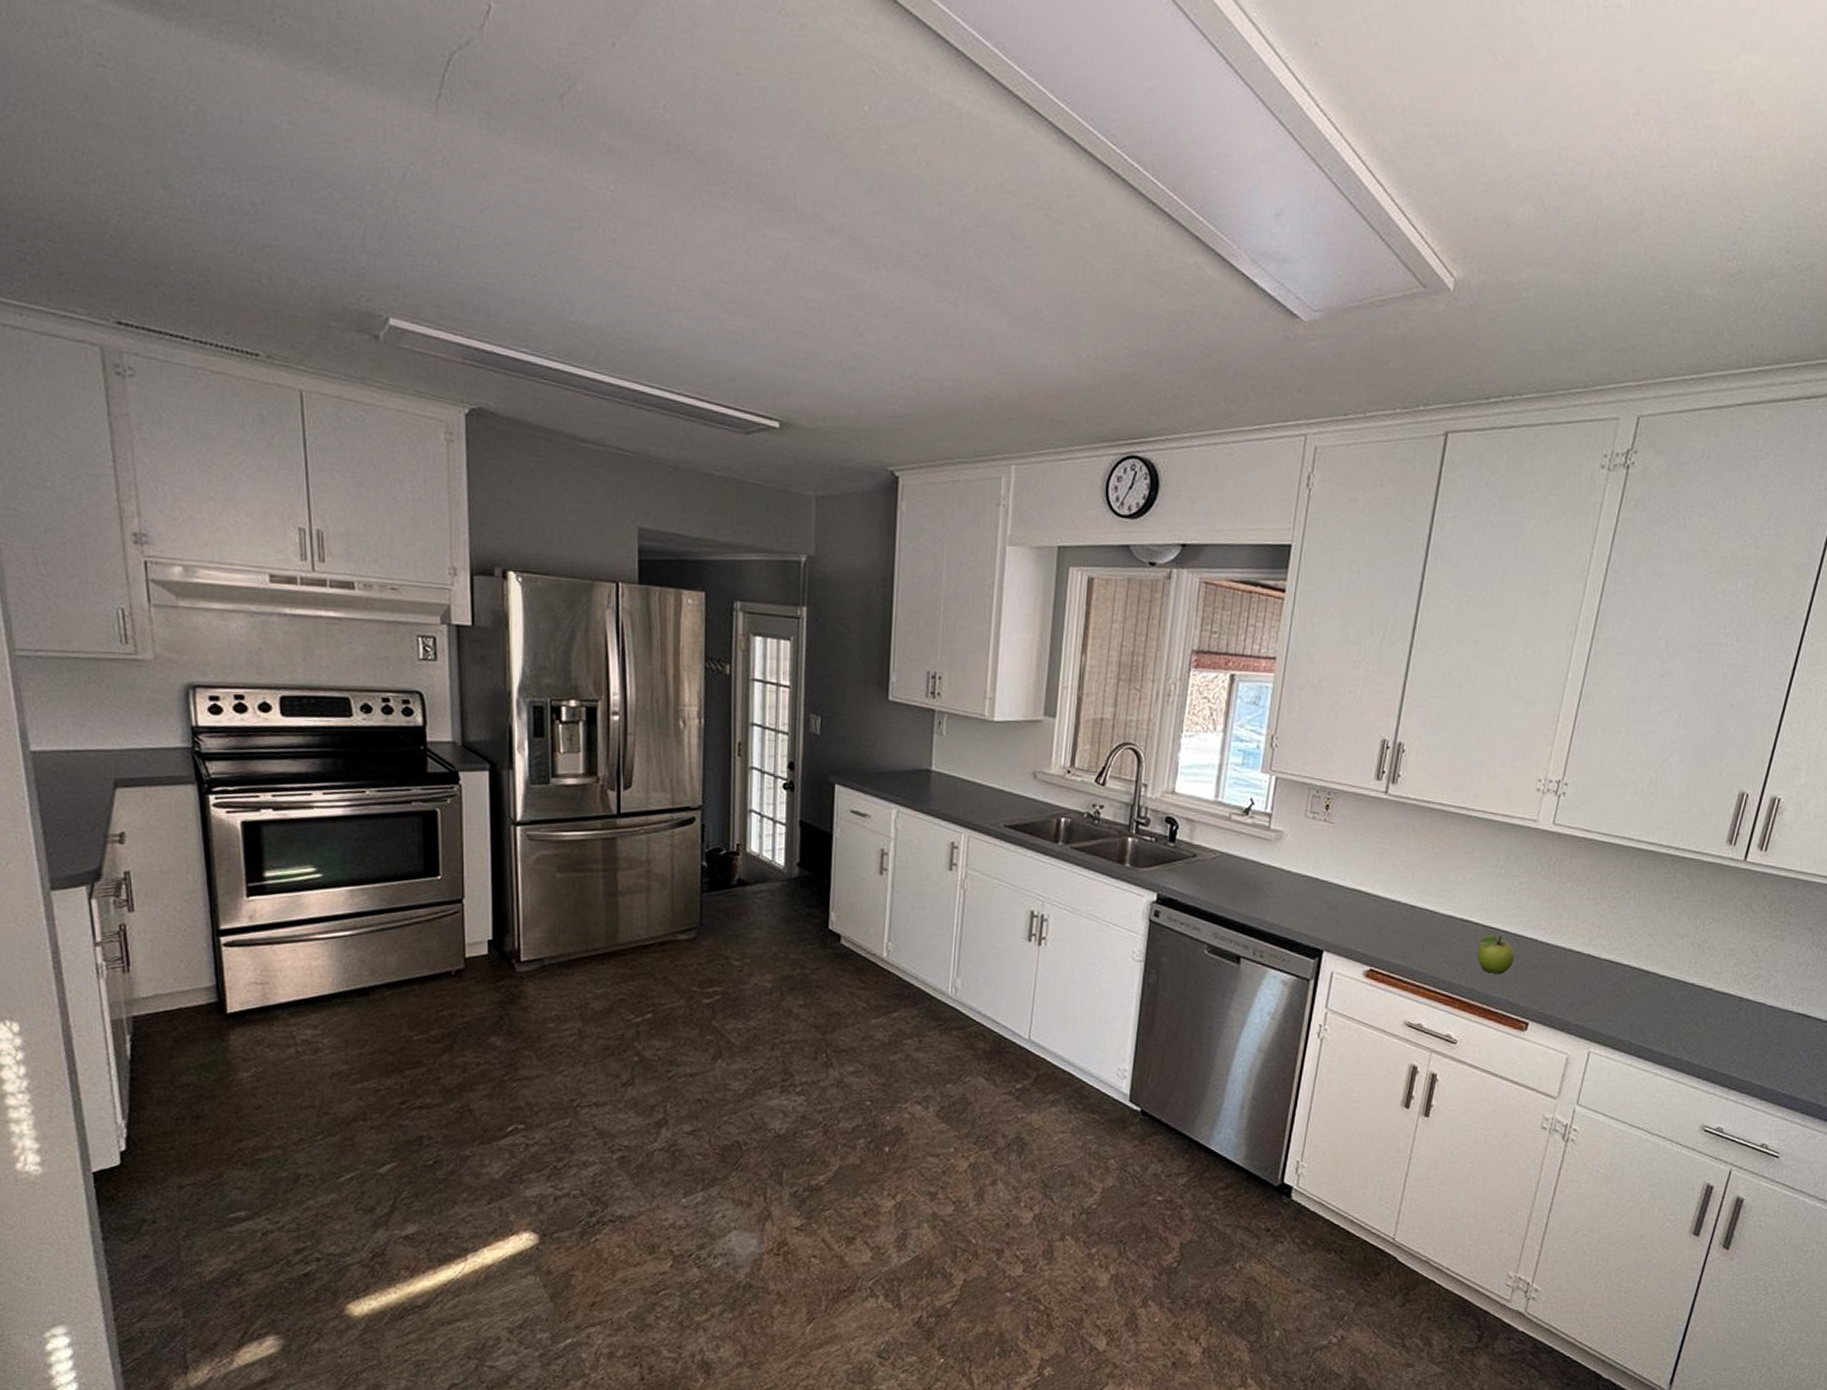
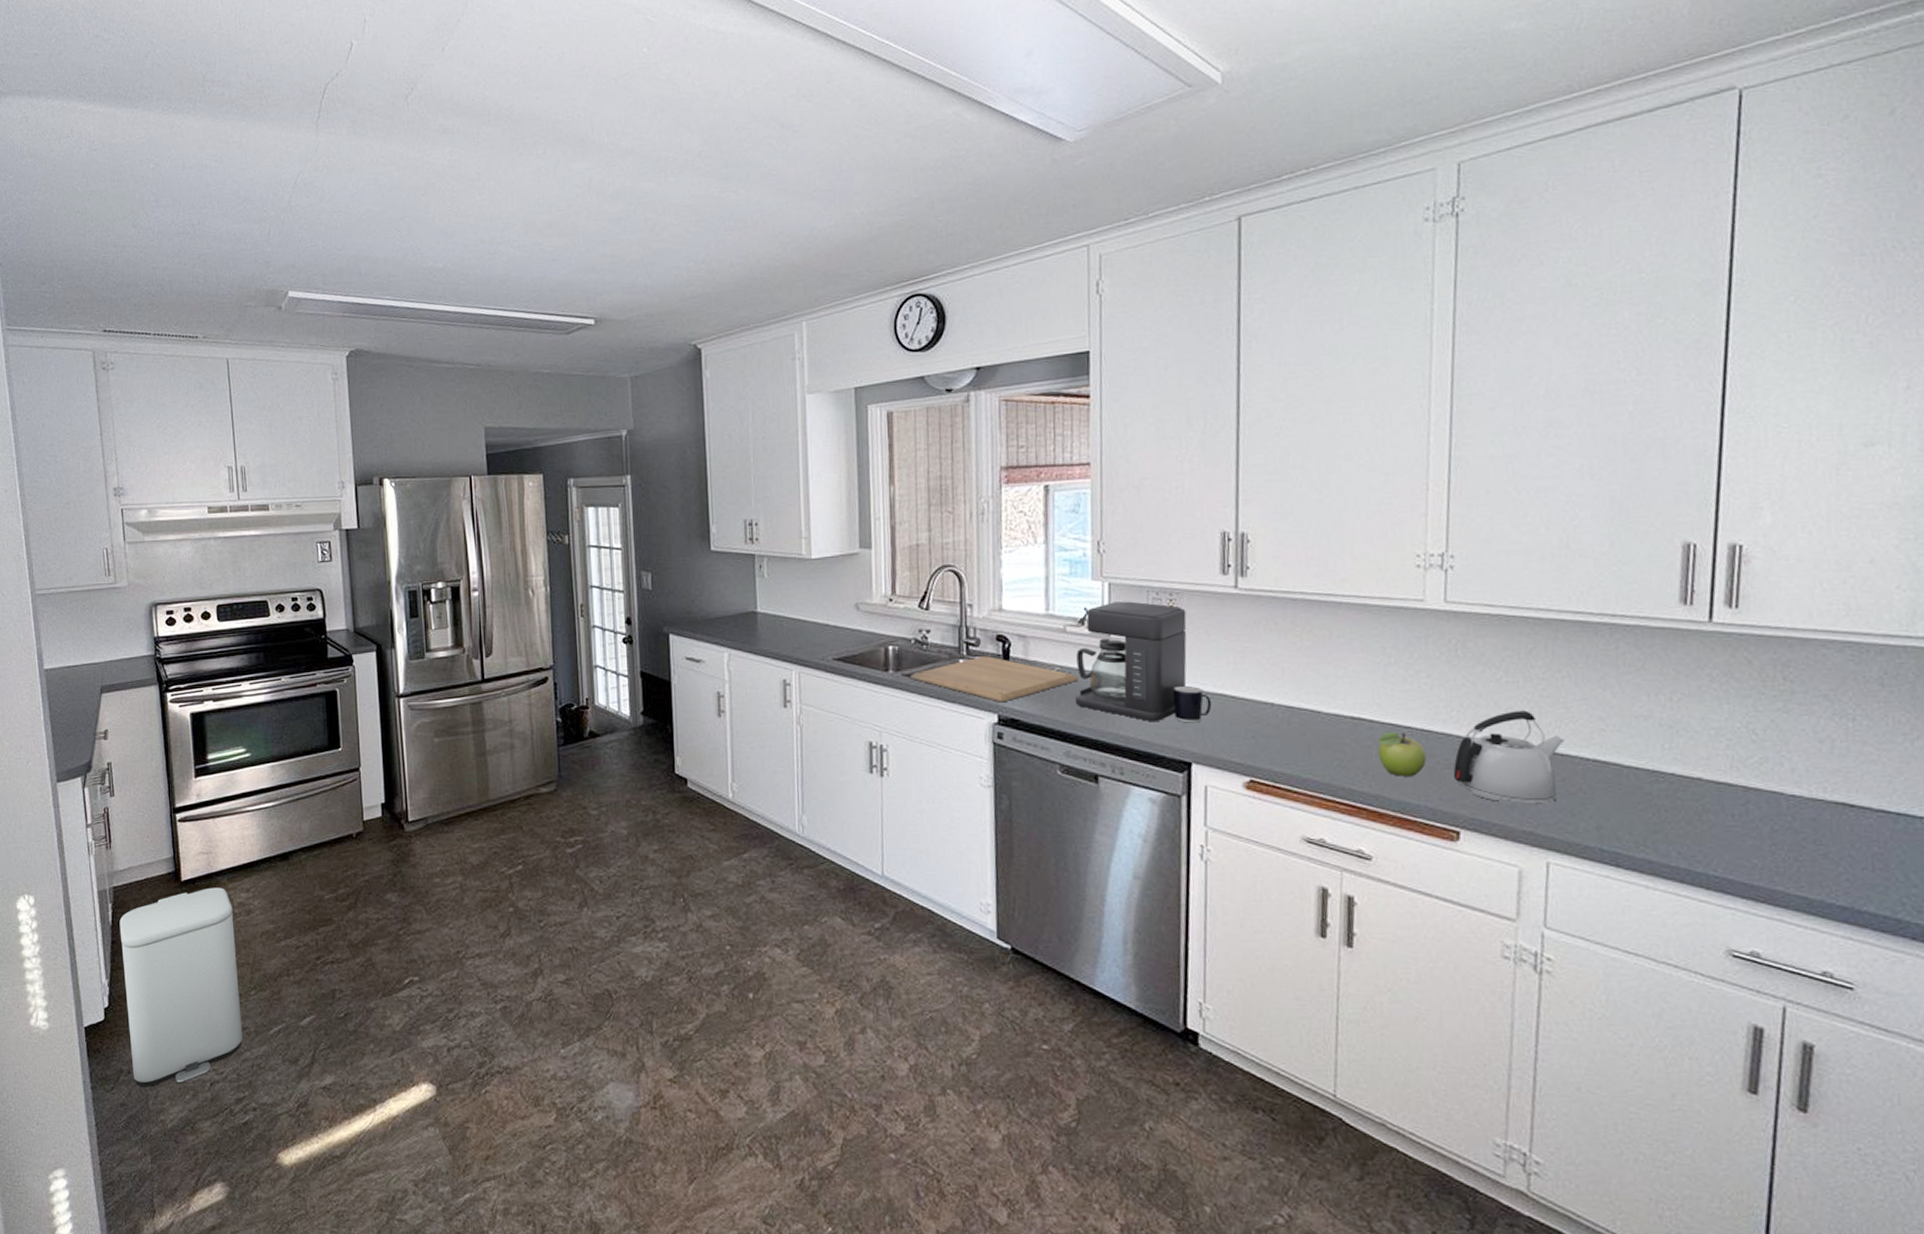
pedal bin: none [141,1022,305,1238] -> present [119,887,243,1087]
chopping board: none [1077,836,1237,883] -> present [909,656,1079,703]
coffee maker: none [1230,795,1340,910] -> present [1076,601,1187,721]
mug: none [1315,879,1349,915] -> present [1172,685,1212,723]
kettle: none [1532,923,1621,1002] -> present [1453,710,1564,803]

